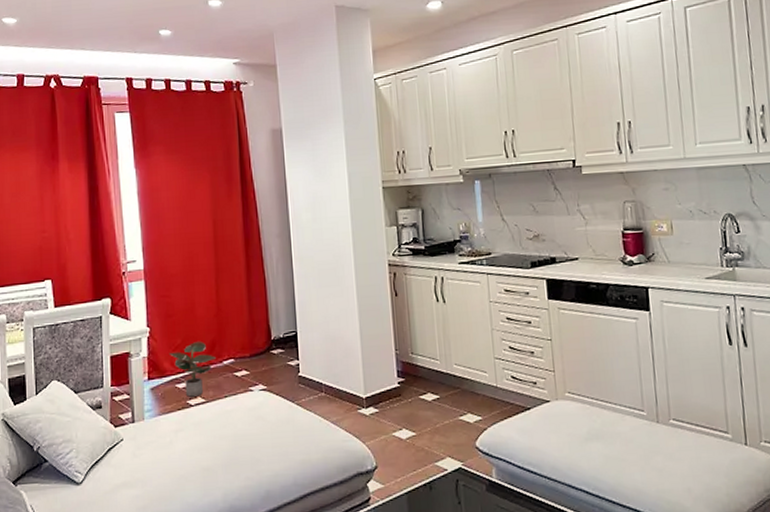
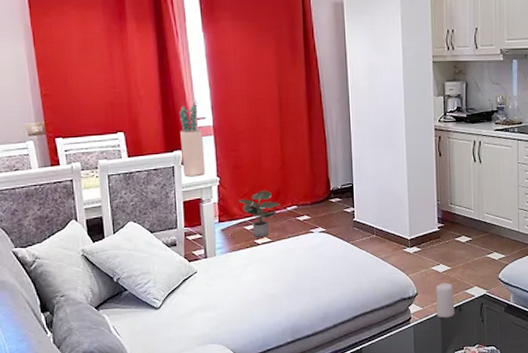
vase: none [109,239,135,328] -> present [179,98,206,177]
candle: none [399,453,424,500] -> present [436,283,455,319]

